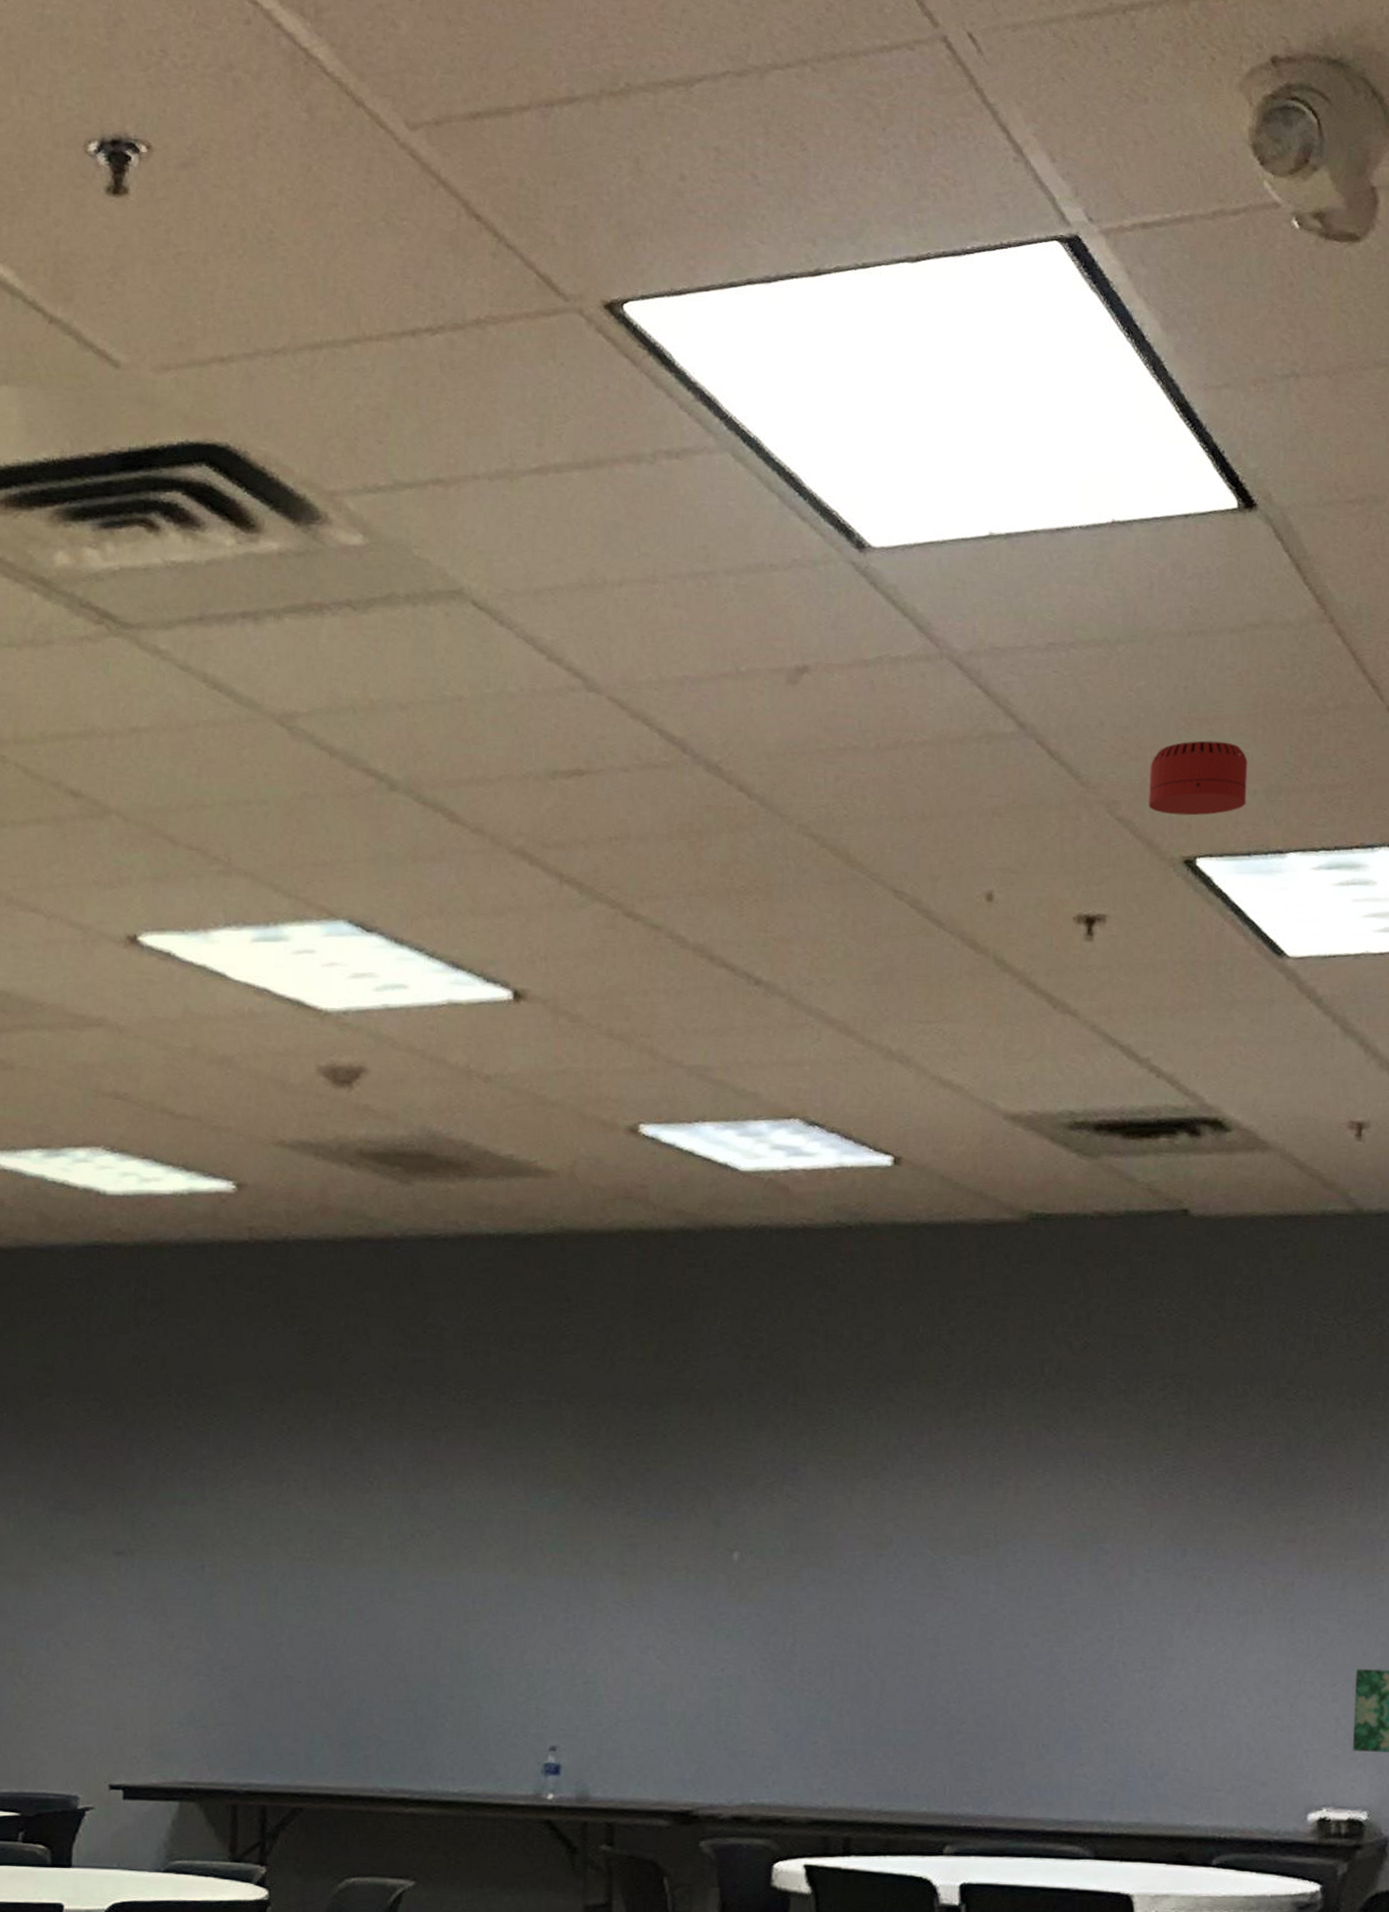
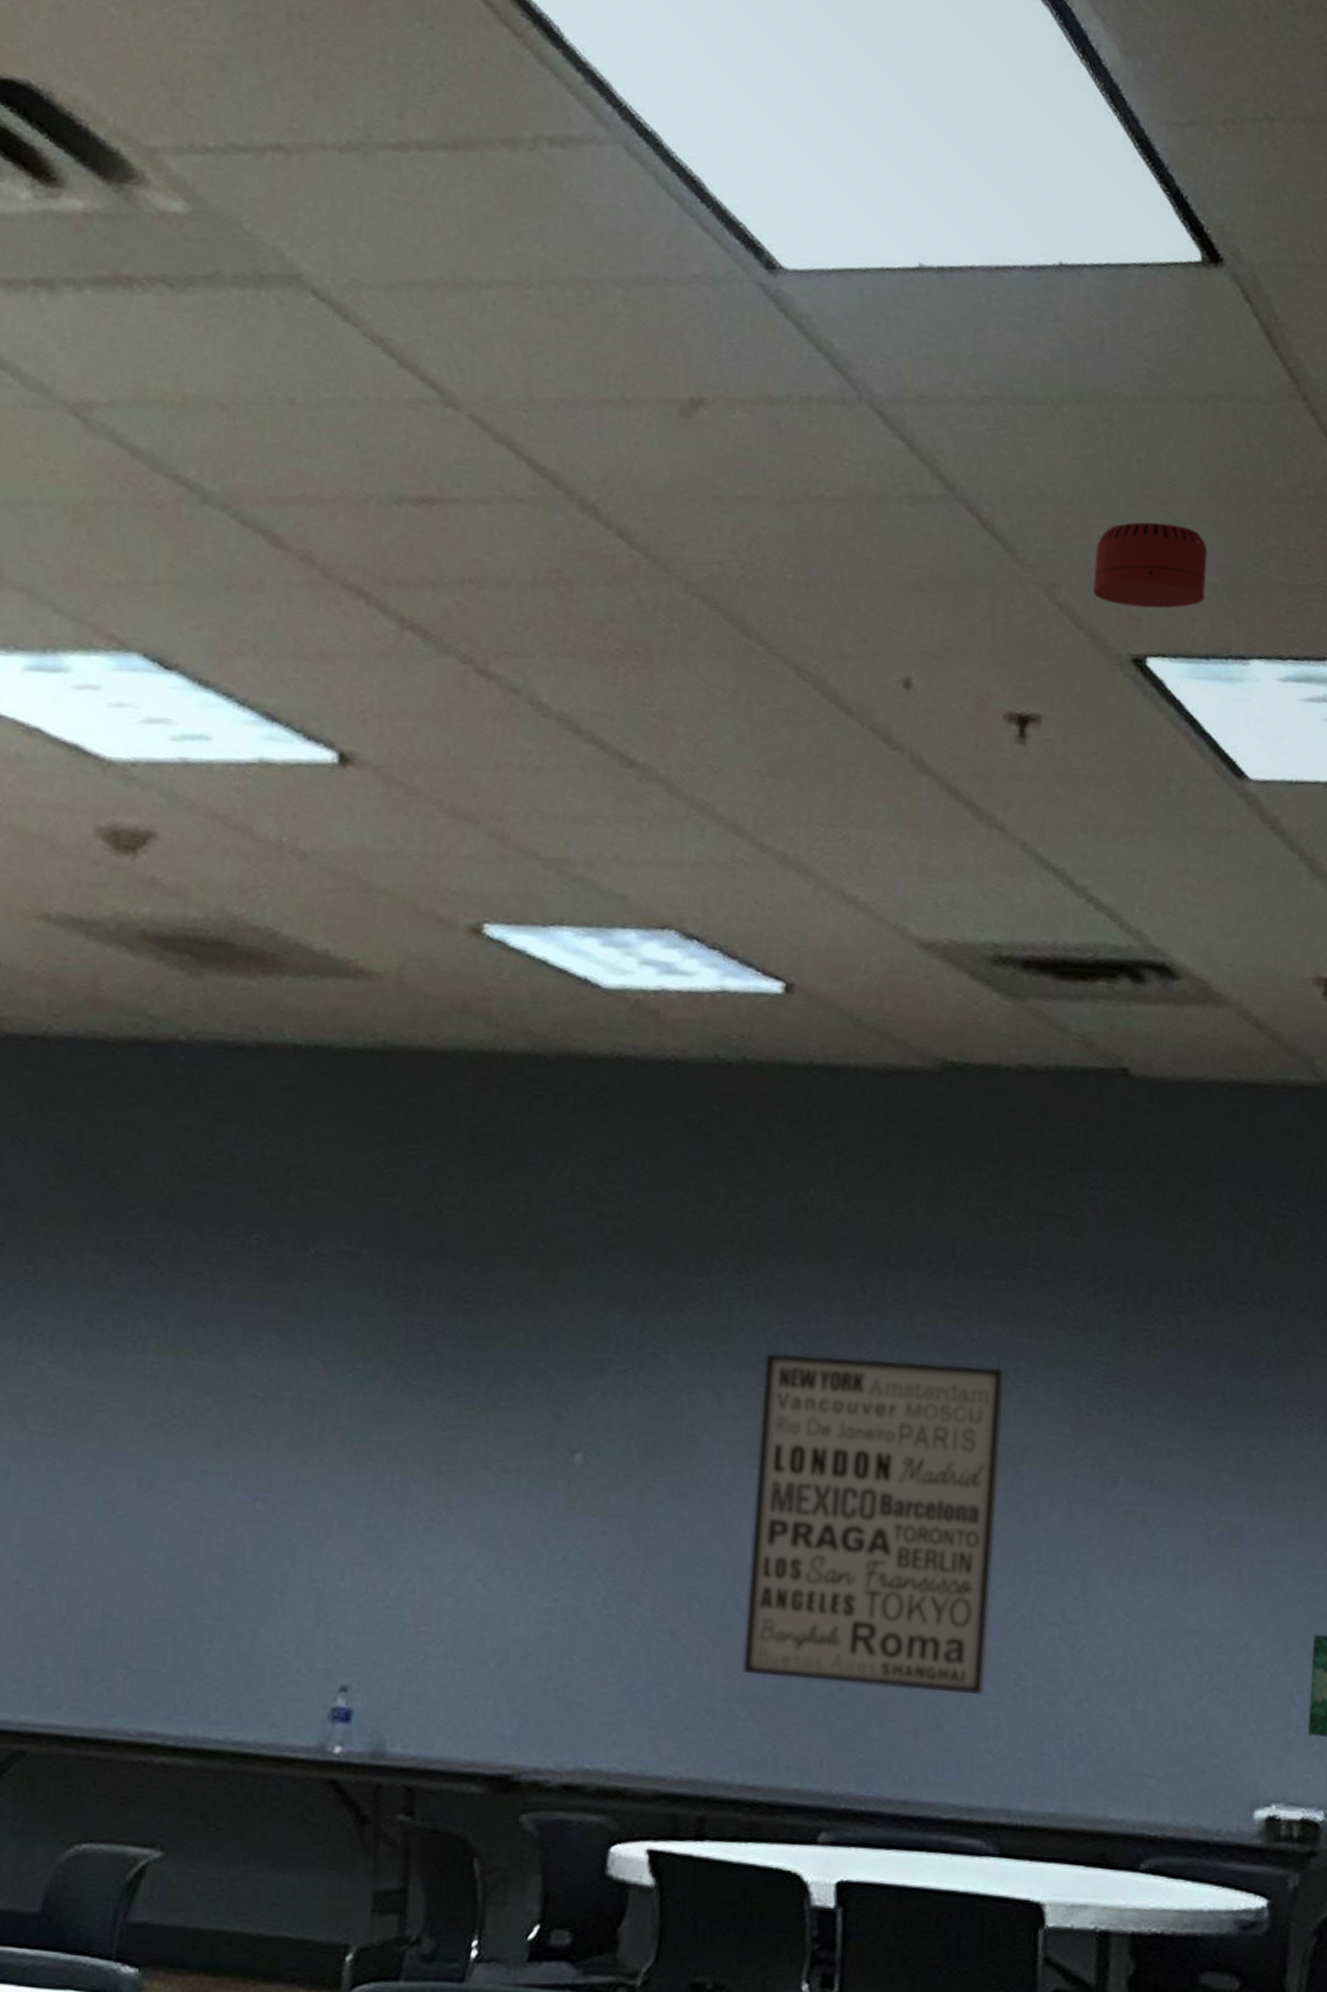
wall art: none [876,1461,1088,1730] -> present [742,1352,1004,1694]

